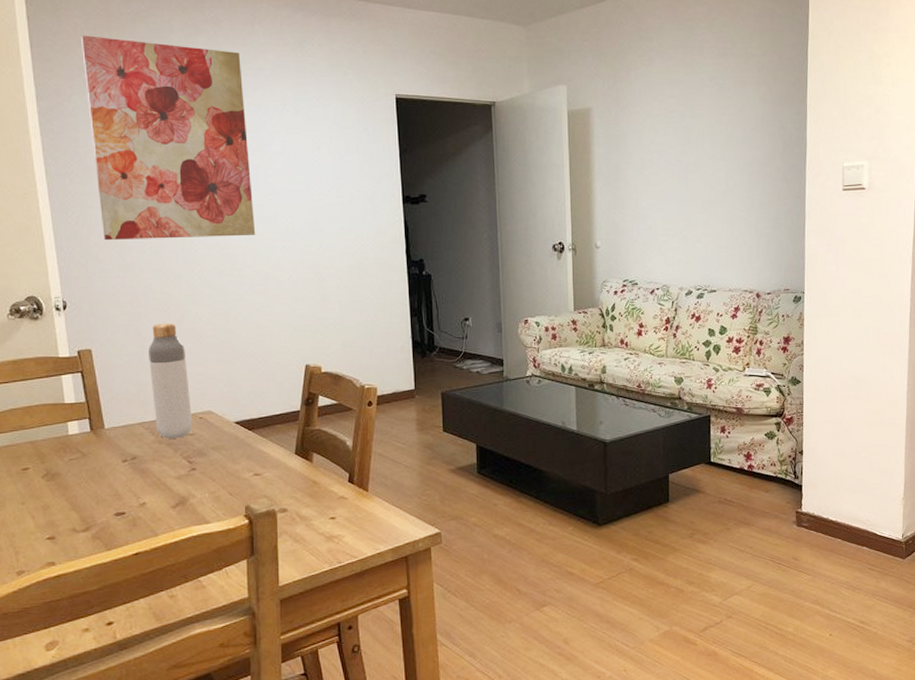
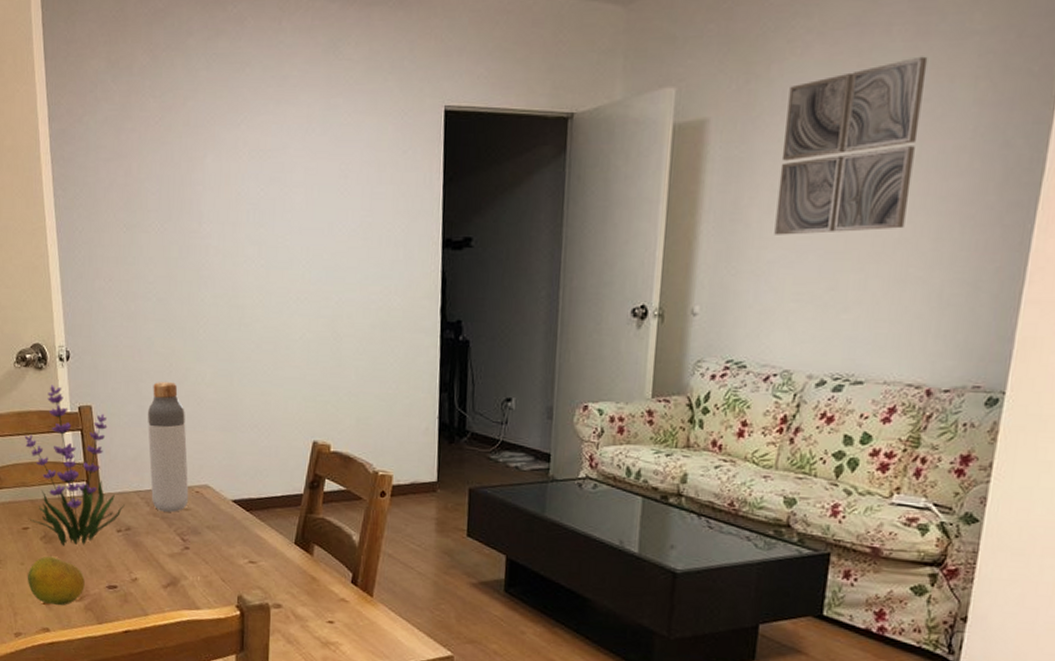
plant: none [21,333,129,482] -> present [24,385,125,546]
fruit: none [28,492,91,539] -> present [27,556,85,606]
wall art: present [80,35,256,241] -> none [94,43,268,285]
wall art: none [643,69,729,189] -> present [774,56,928,235]

